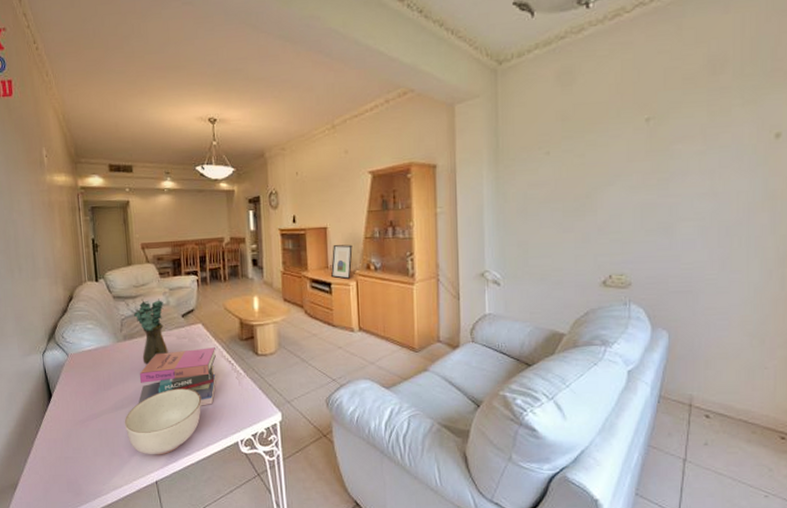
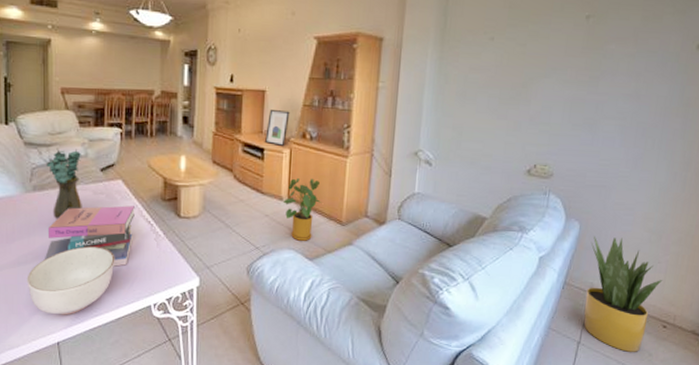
house plant: none [355,307,393,370] -> present [283,178,322,241]
planter: none [685,344,773,468] -> present [583,236,663,352]

